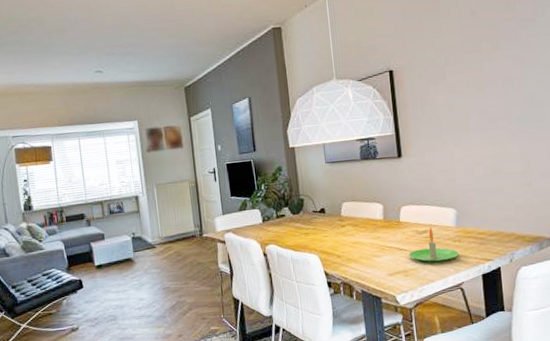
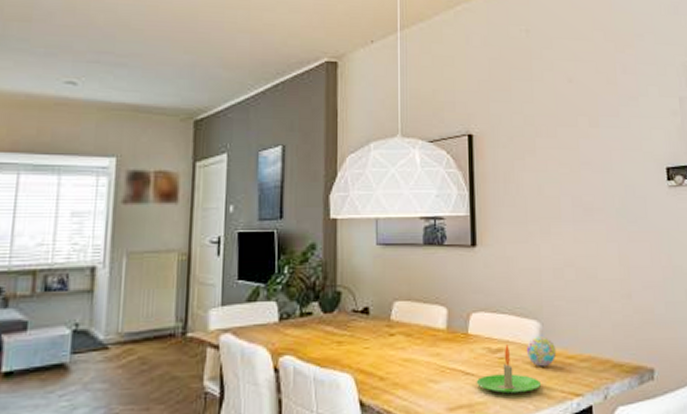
decorative ball: none [446,219,470,242] -> present [527,336,557,367]

